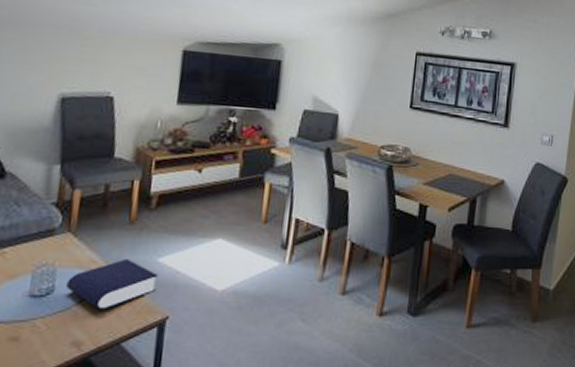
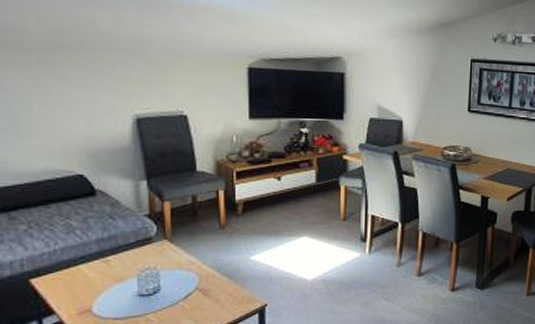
book: present [66,258,159,311] -> none [171,258,253,304]

